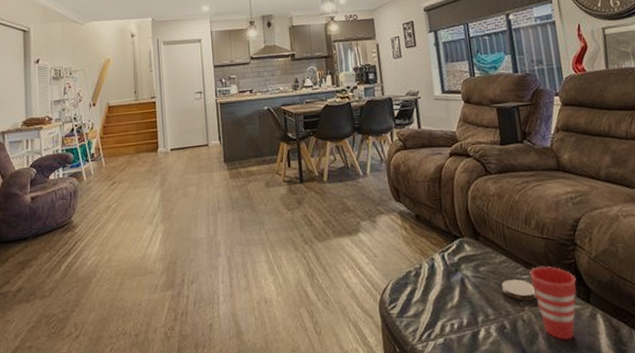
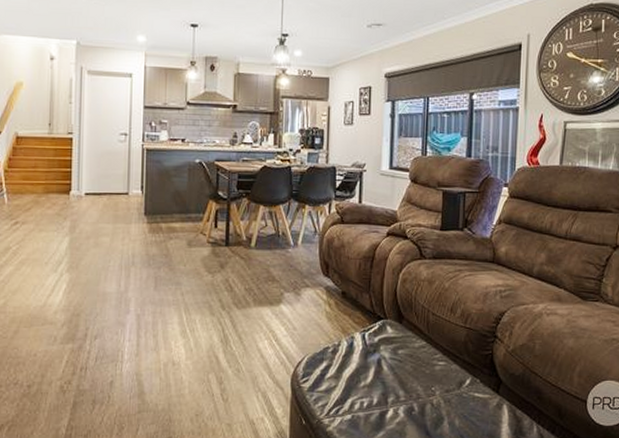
coaster: present [501,279,537,301] -> none [417,364,449,386]
cup: present [529,266,577,340] -> none [446,354,490,427]

